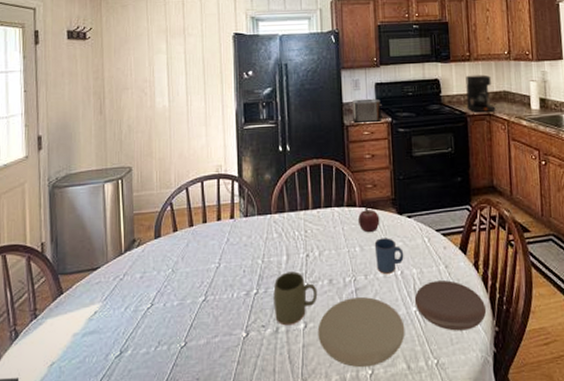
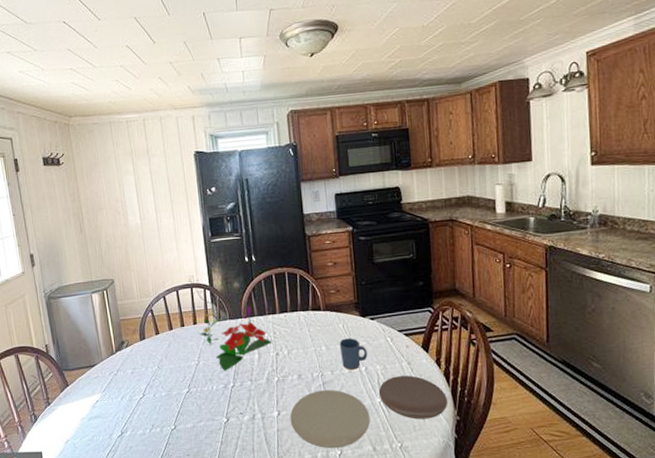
flower arrangement: none [223,200,303,275] -> present [199,306,272,371]
mug: present [273,271,318,326] -> none [248,368,289,413]
toaster: present [352,98,383,124] -> none [313,208,344,234]
fruit: present [358,207,380,232] -> none [323,311,344,333]
coffee maker: present [465,74,496,112] -> none [427,180,459,218]

